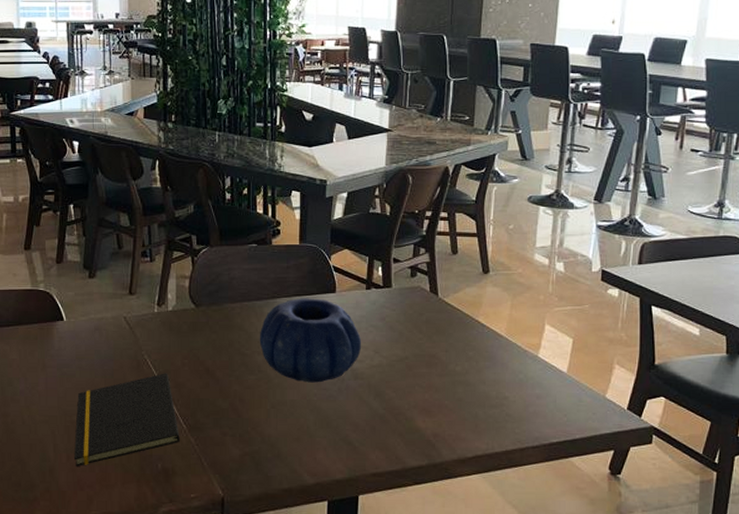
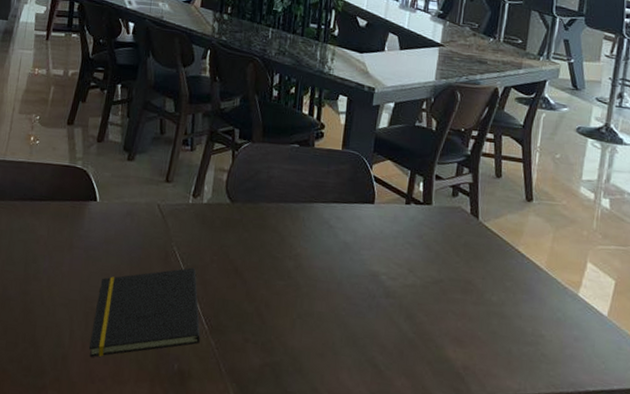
decorative bowl: present [259,298,362,383] -> none [291,205,397,297]

